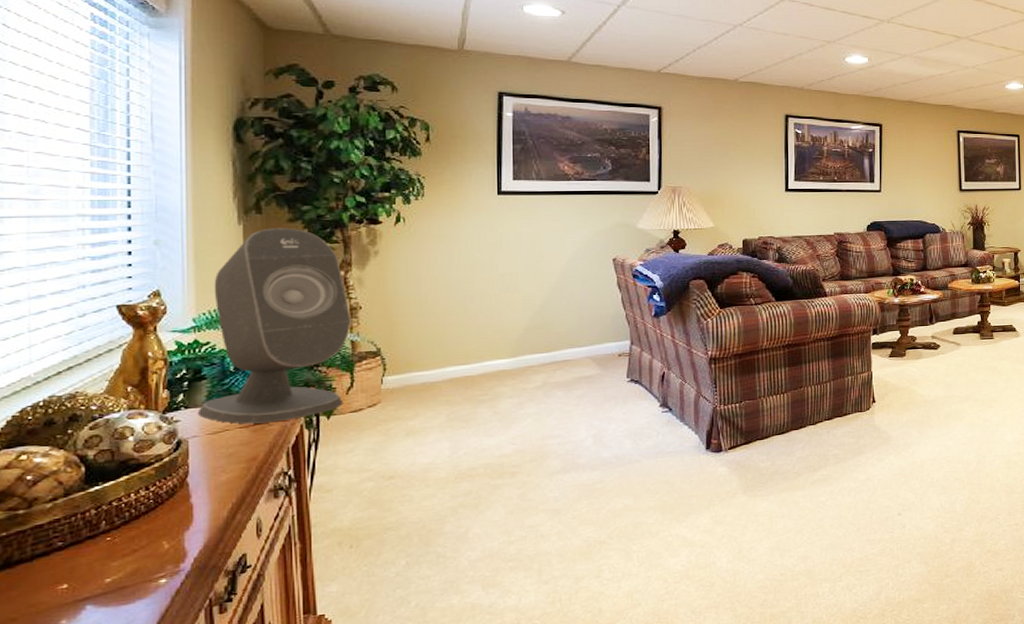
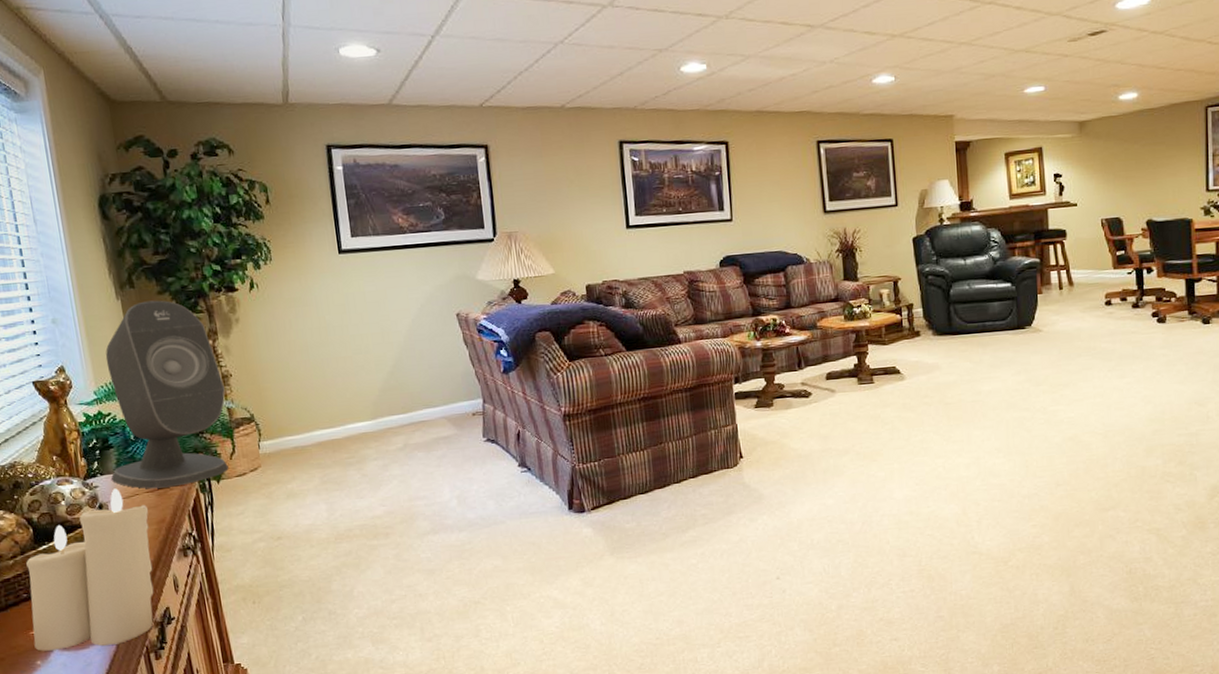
candle: none [61,423,239,609] -> present [26,488,154,651]

